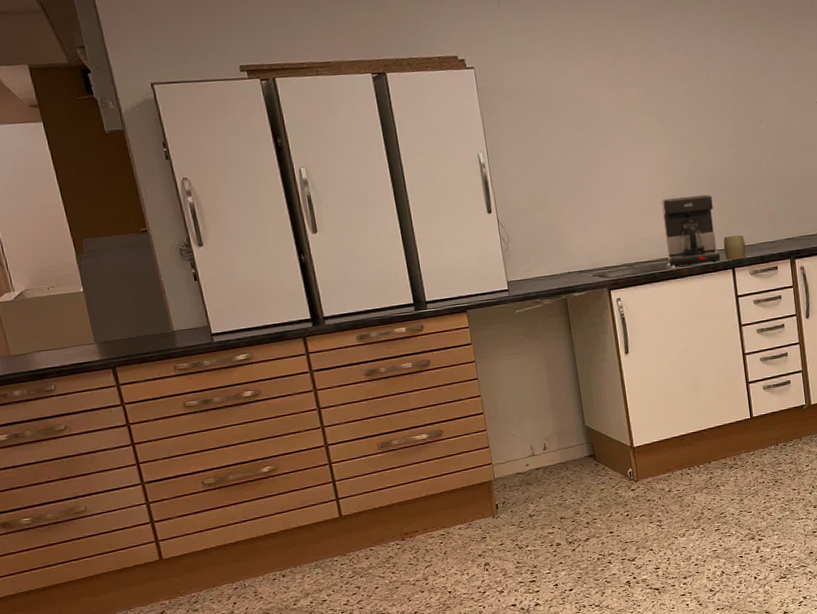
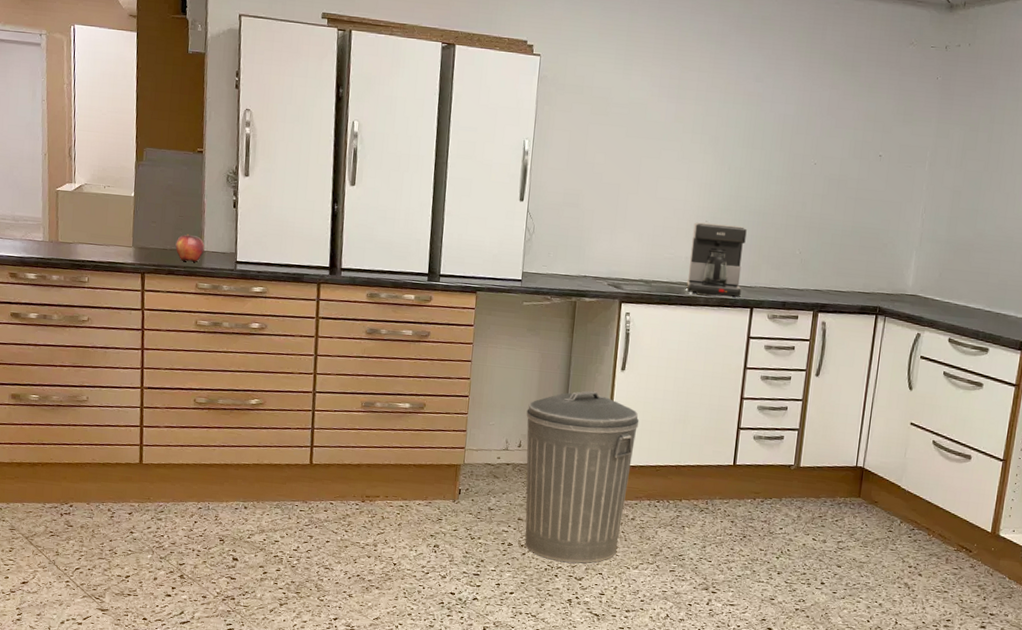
fruit: none [141,317,175,346] -> present [175,234,205,262]
trash can: none [543,380,662,549] -> present [525,391,639,564]
mug: present [723,235,746,260] -> none [746,273,771,300]

